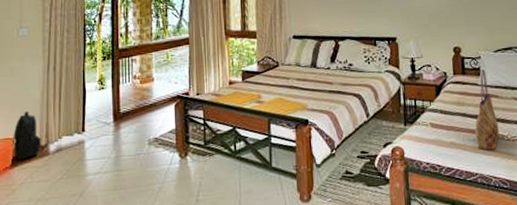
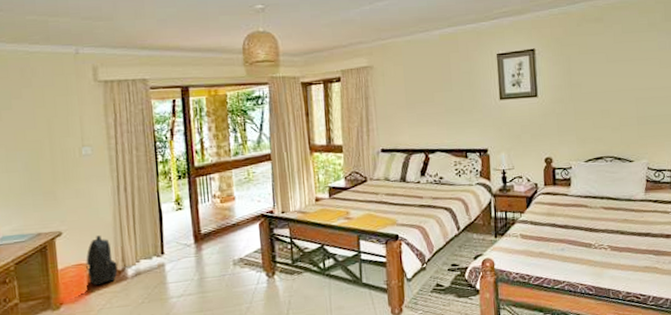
tote bag: present [475,69,500,150] -> none [564,180,587,259]

